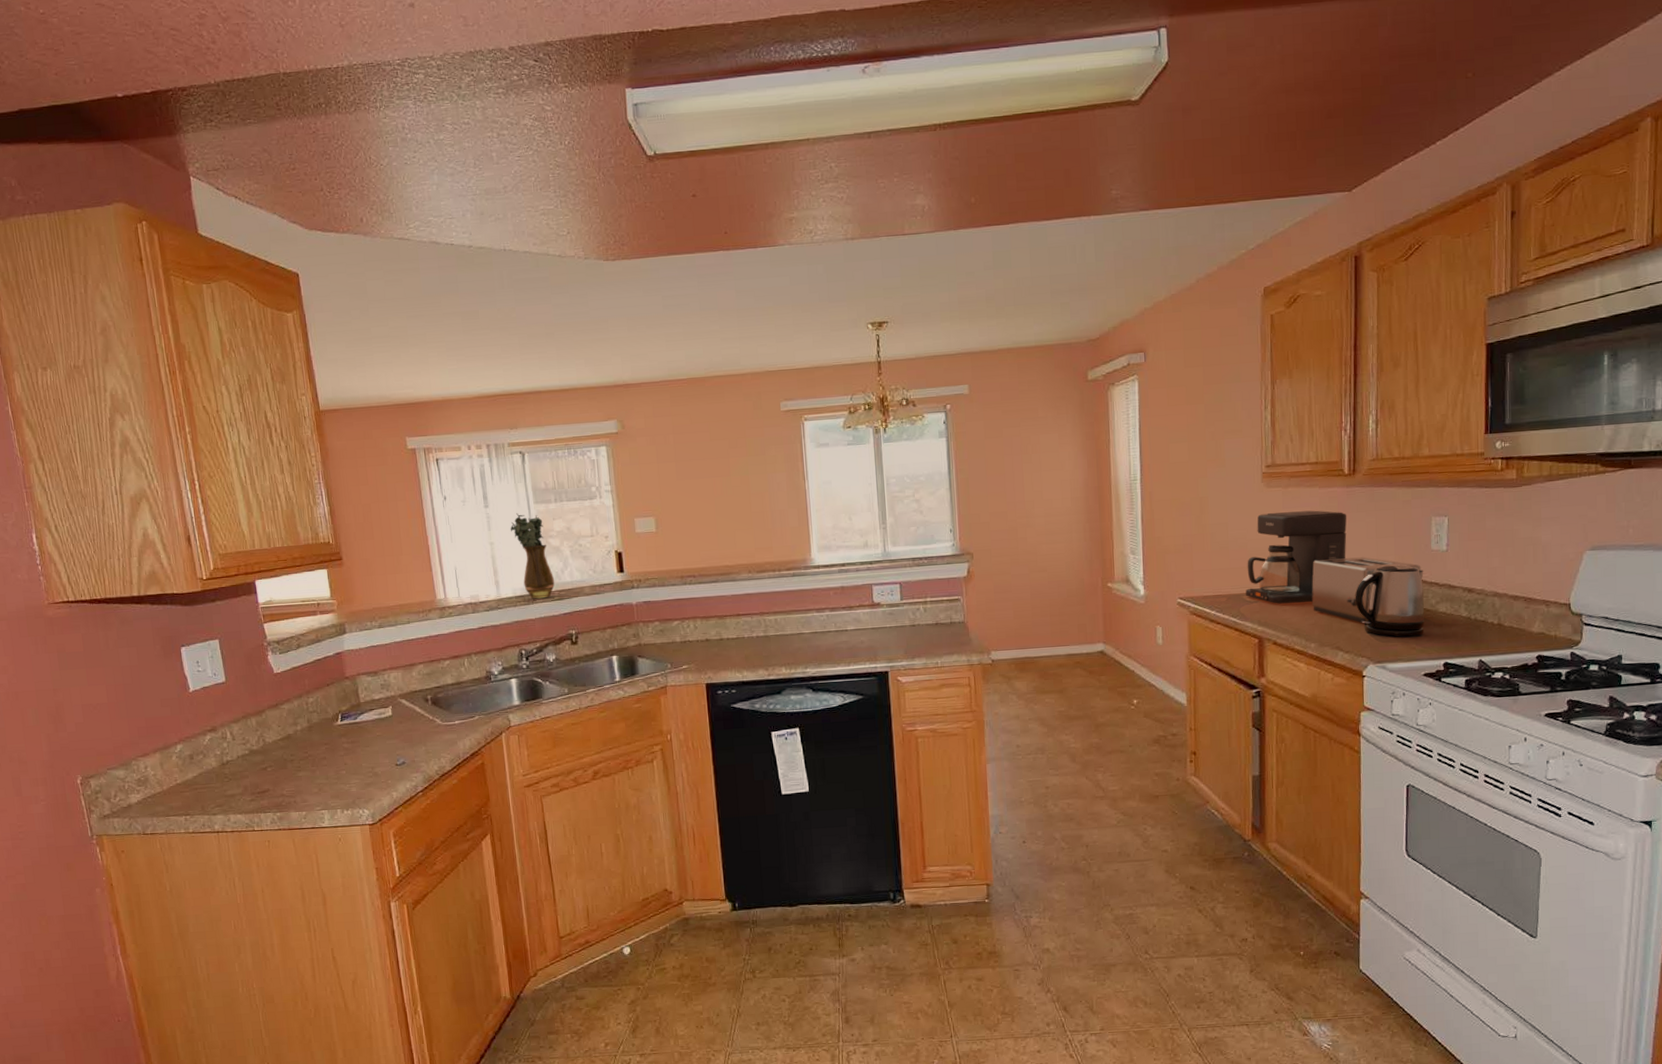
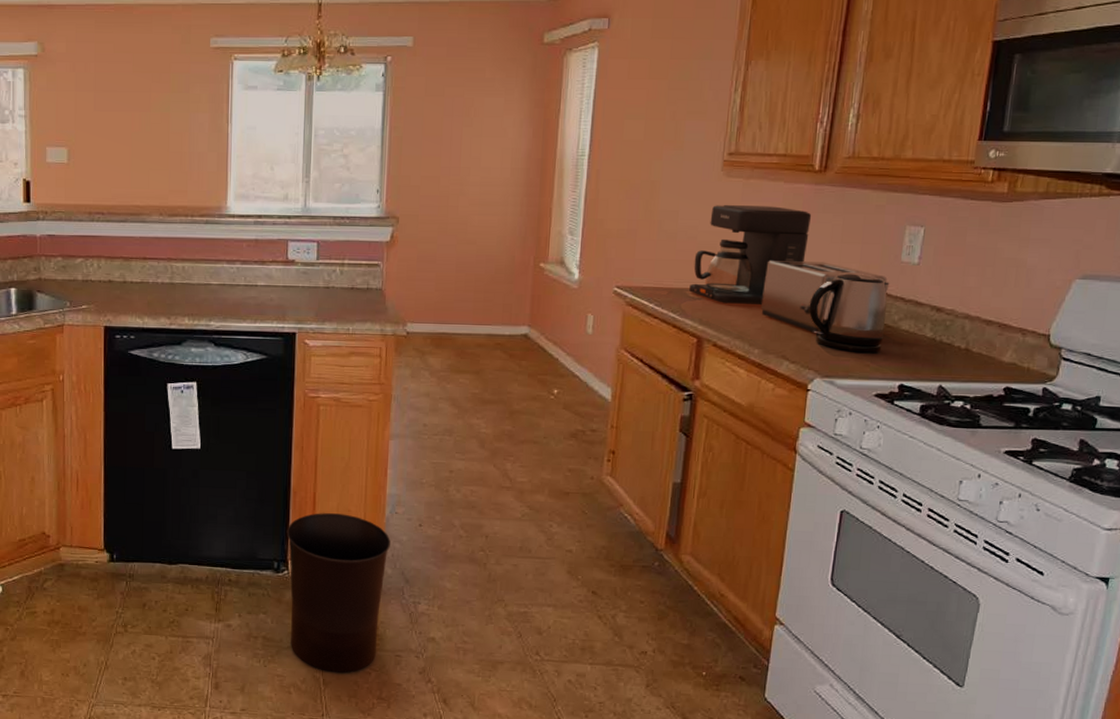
waste bin: none [898,839,998,994] -> present [286,513,391,673]

